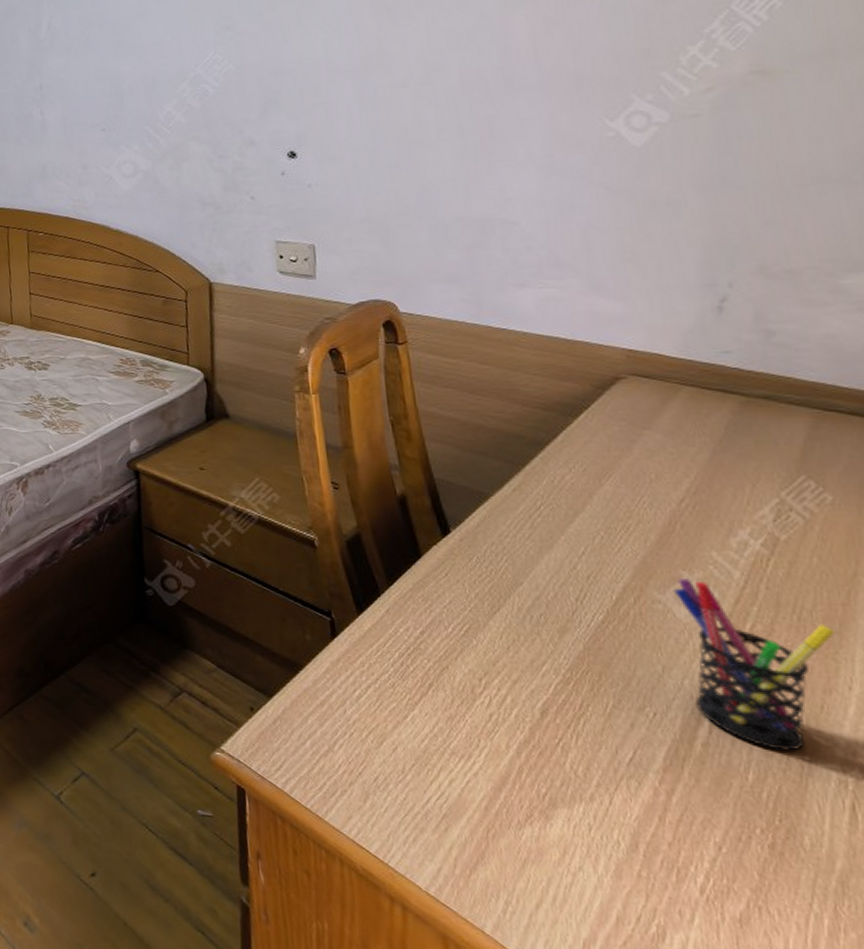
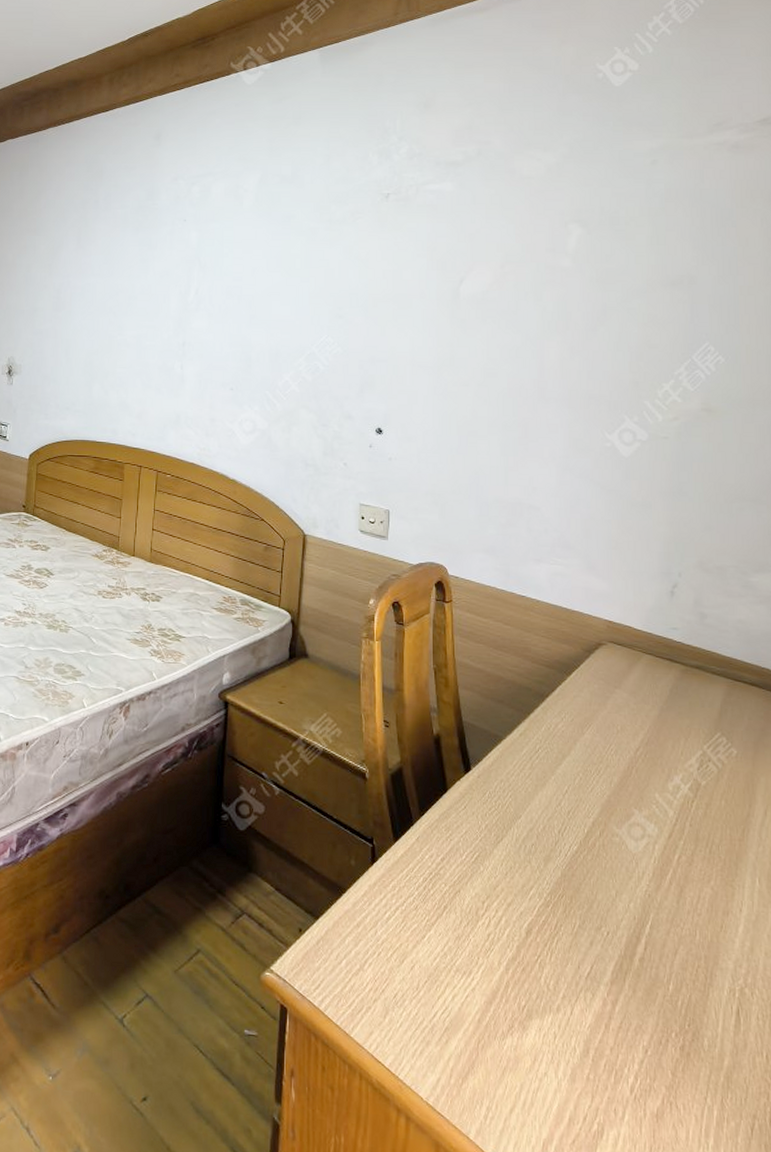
pen holder: present [673,578,836,751] -> none [627,815,733,964]

